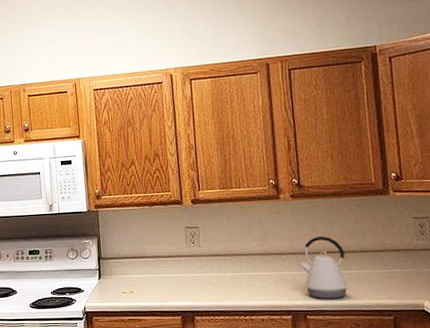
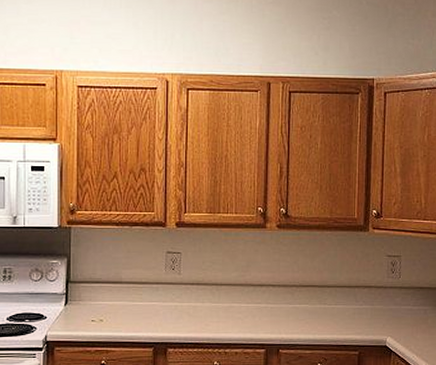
kettle: present [299,235,351,299] -> none [277,268,324,333]

